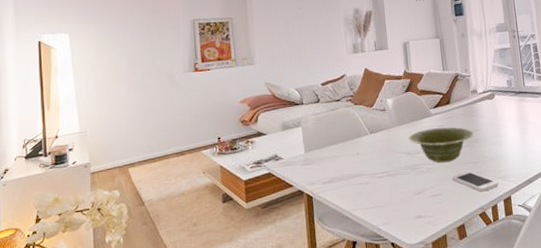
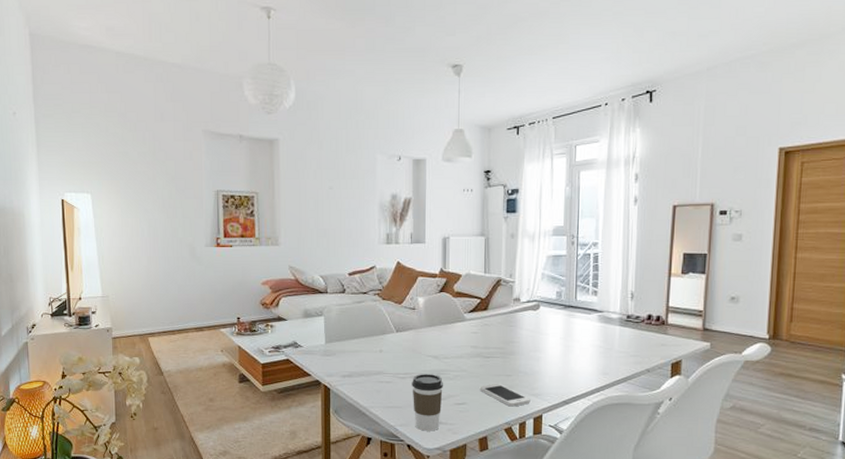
coffee cup: none [389,169,420,227] -> present [412,373,443,431]
dish: present [409,127,475,163] -> none [438,334,511,372]

